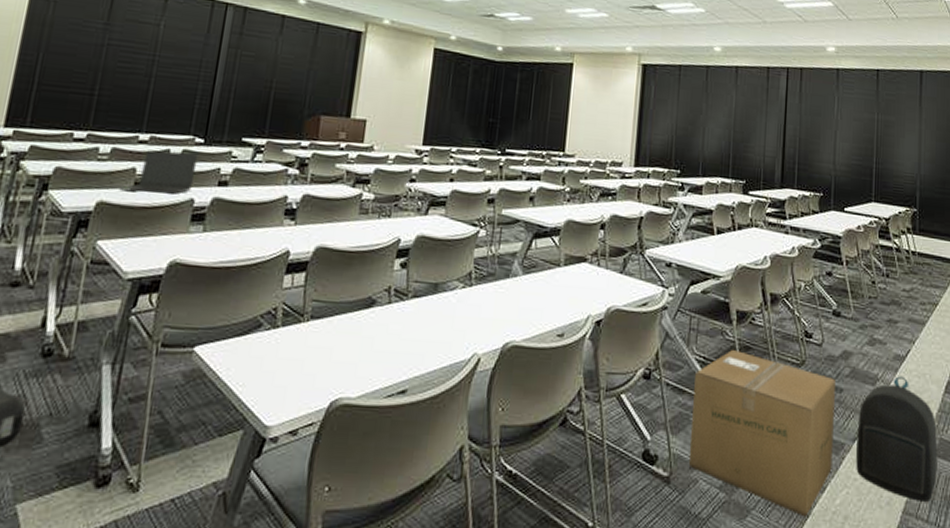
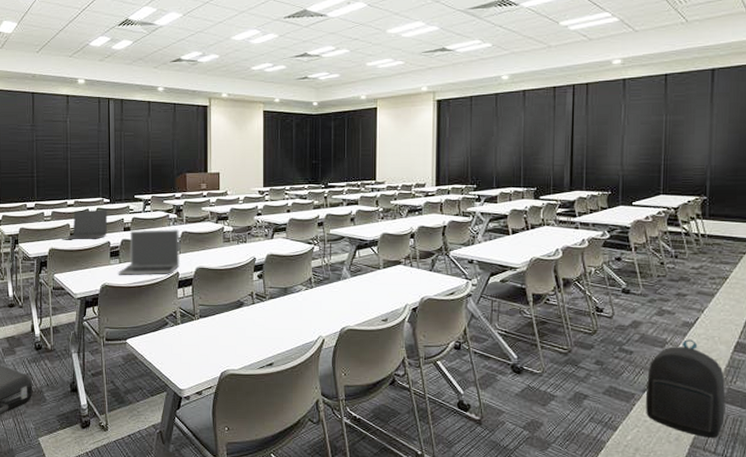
laptop: none [198,186,299,253] -> present [118,228,180,275]
box: present [688,350,835,517] -> none [496,325,626,449]

